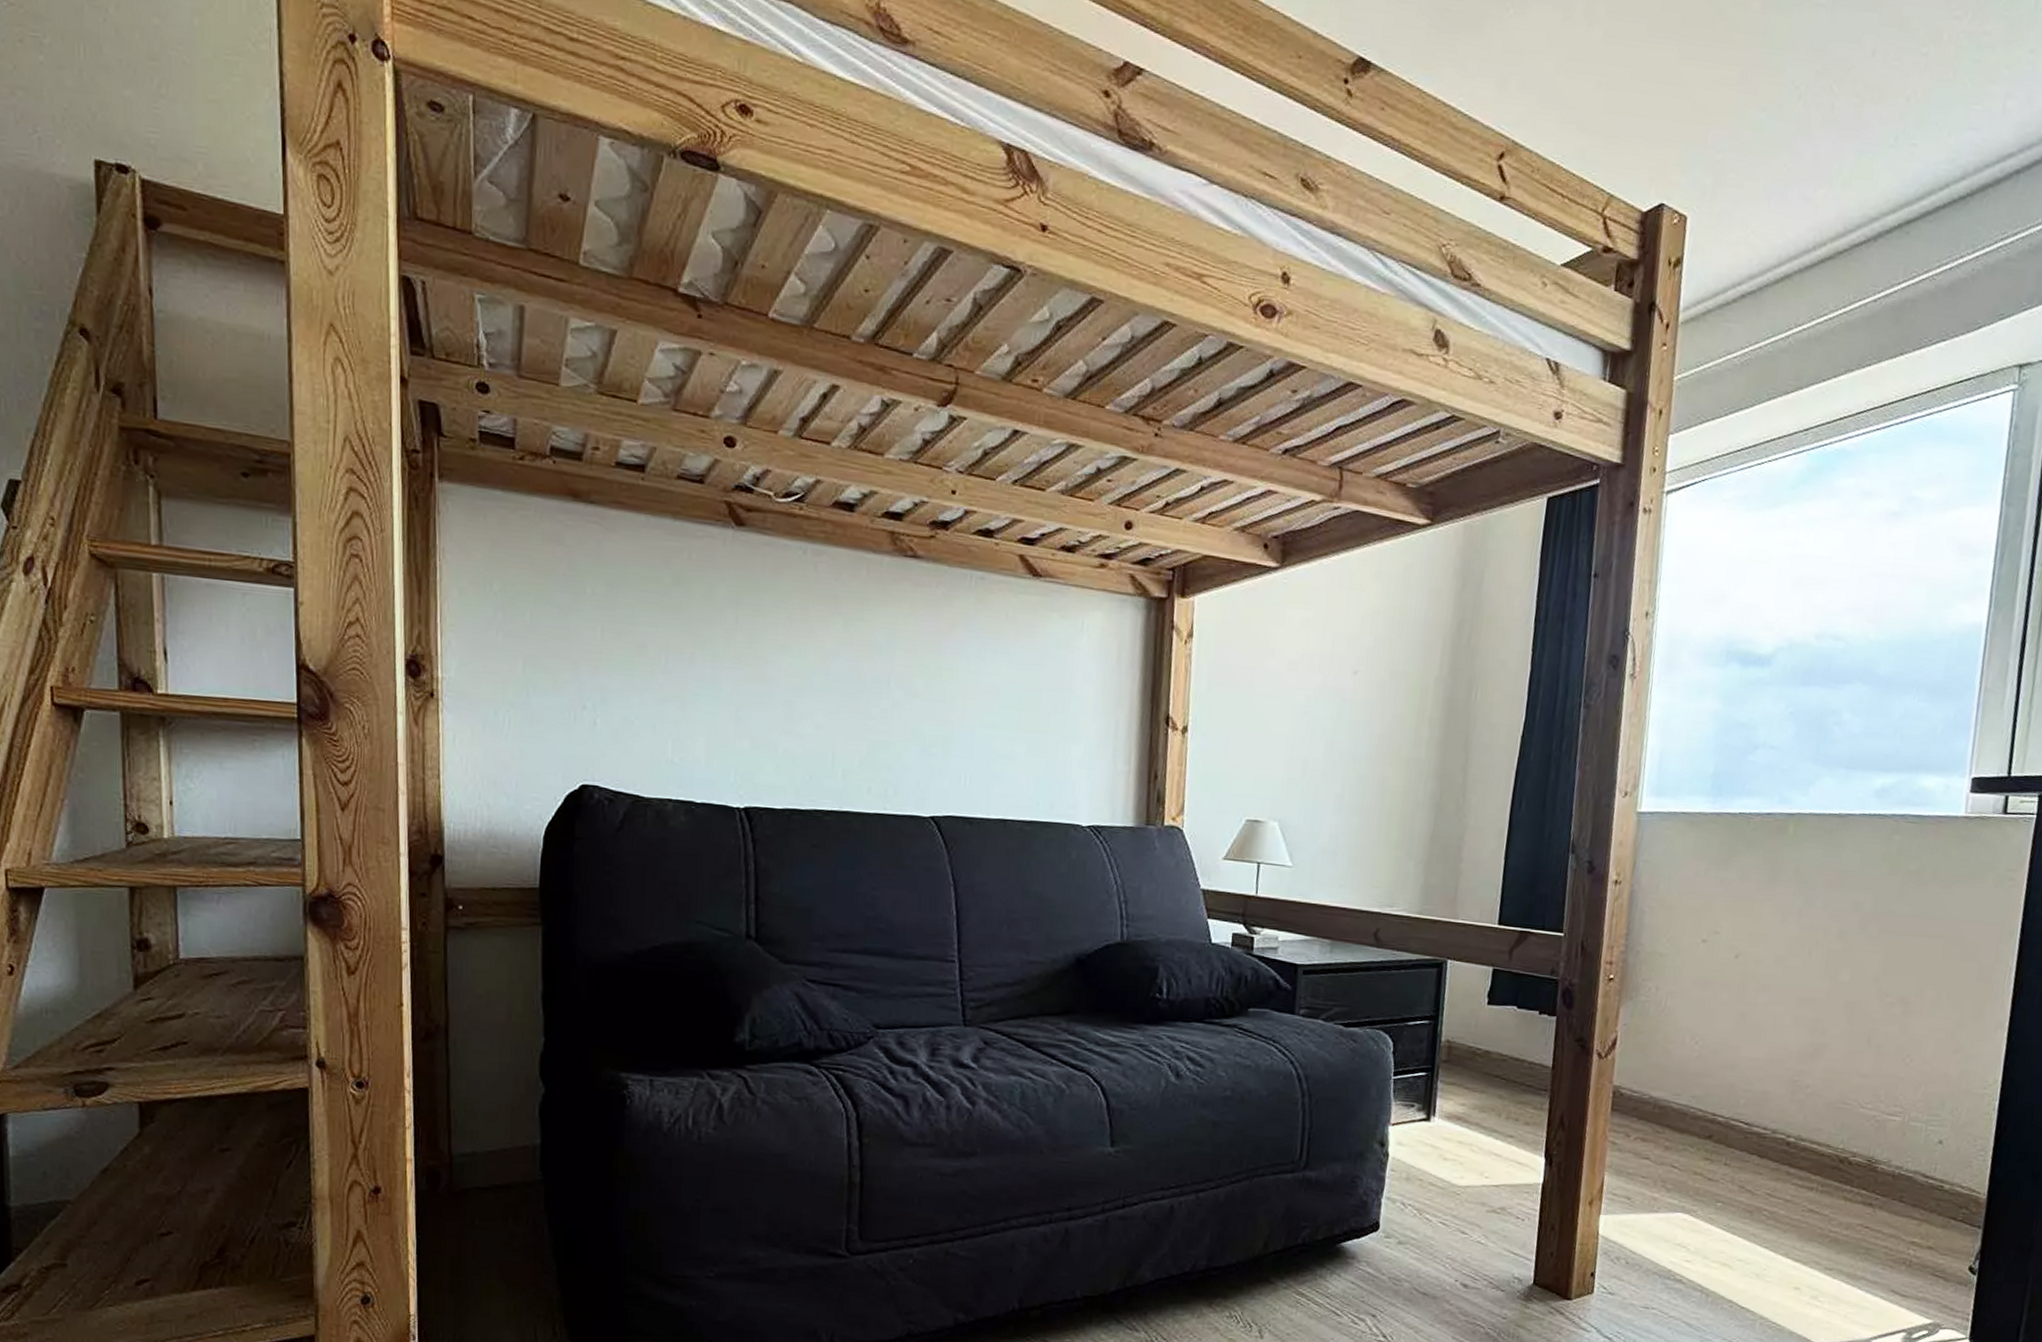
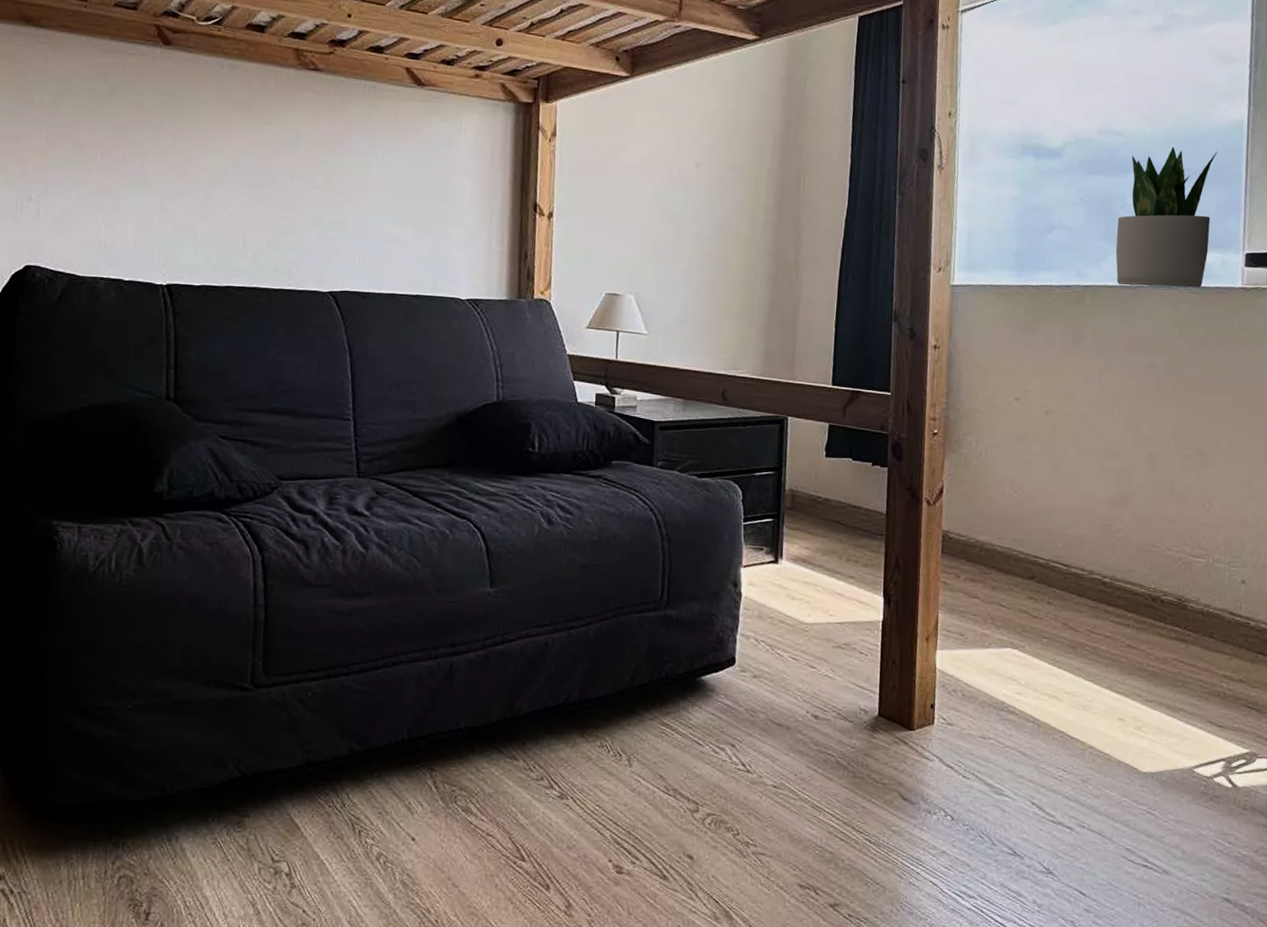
planter: none [1824,654,1950,817] -> present [1115,147,1218,288]

